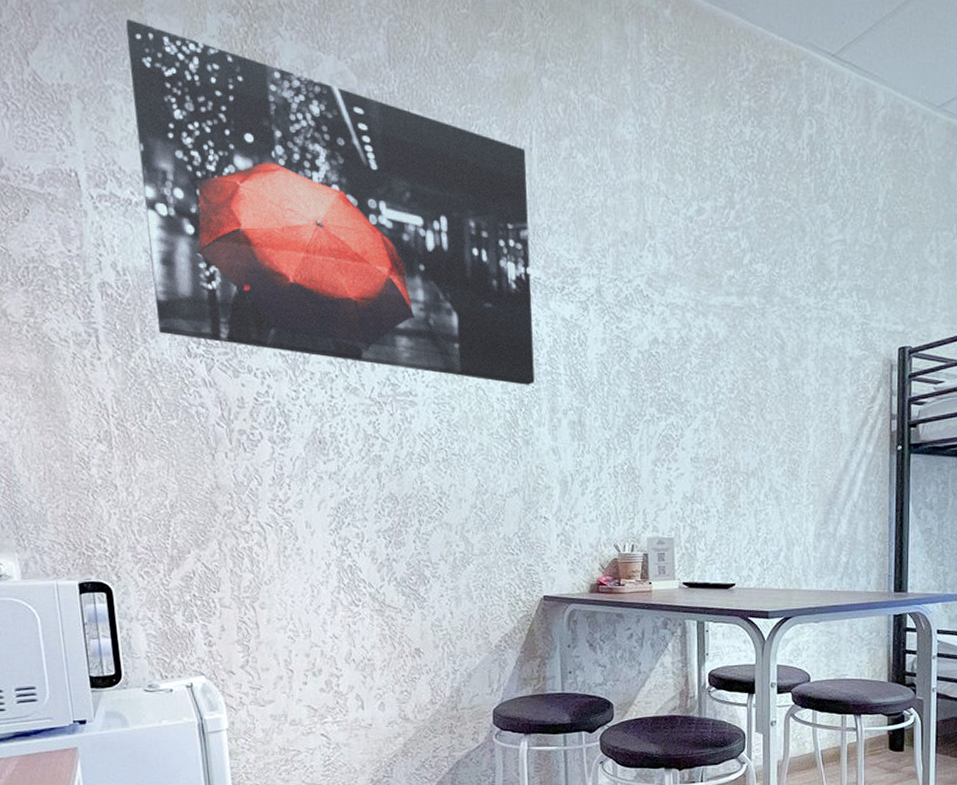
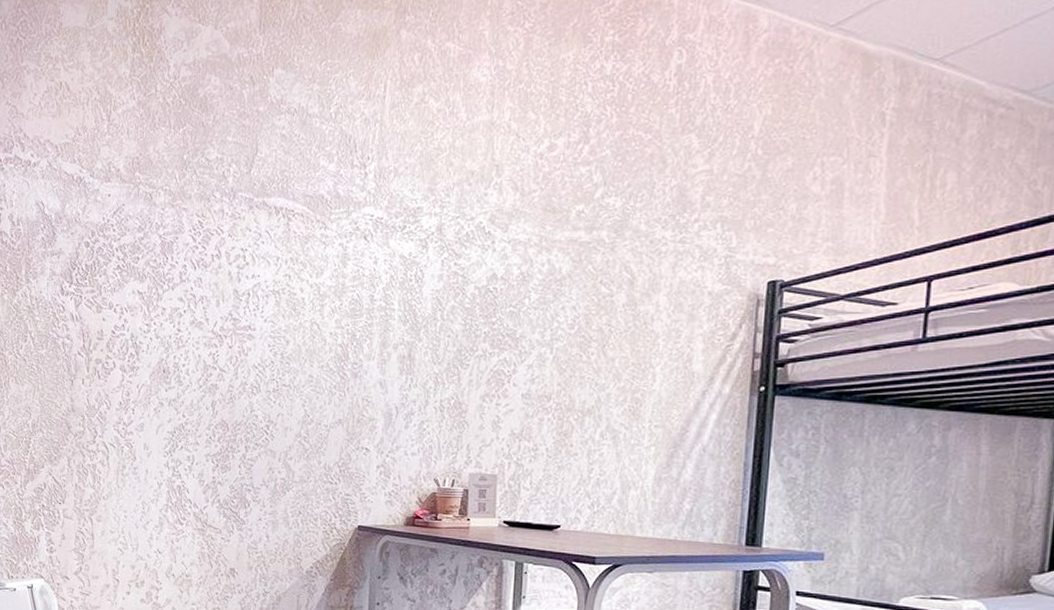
wall art: present [126,19,535,385] -> none [39,10,379,320]

